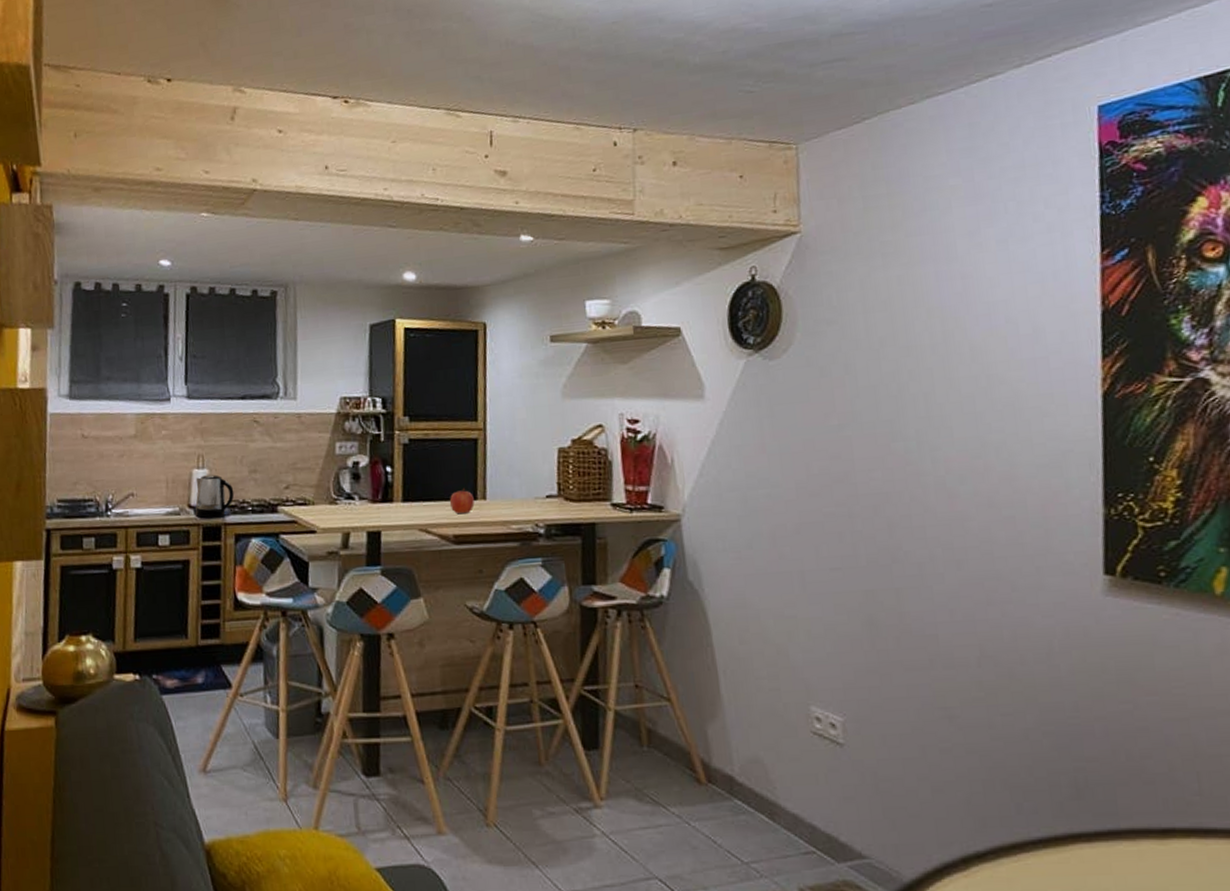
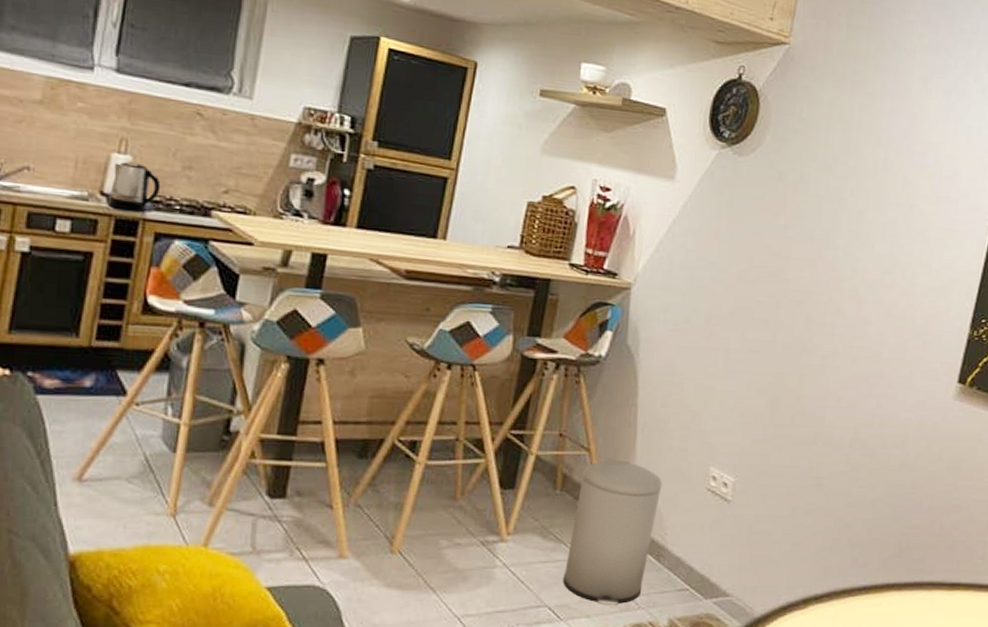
fruit: present [449,489,475,515] -> none [406,225,434,251]
pedal bin: none [667,707,761,875] -> present [563,458,663,606]

